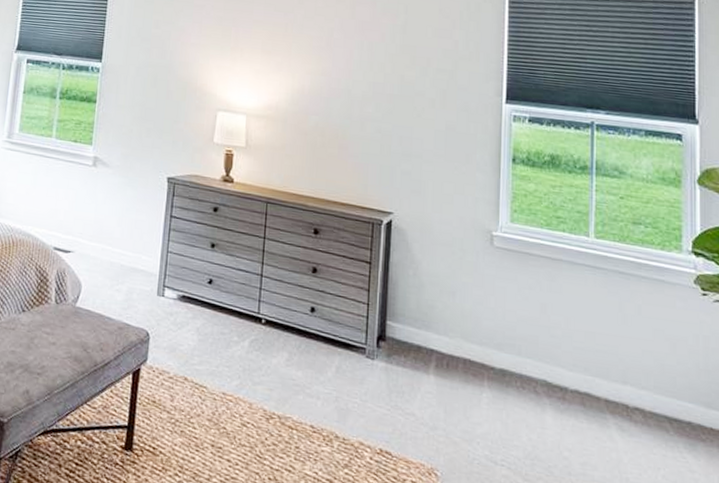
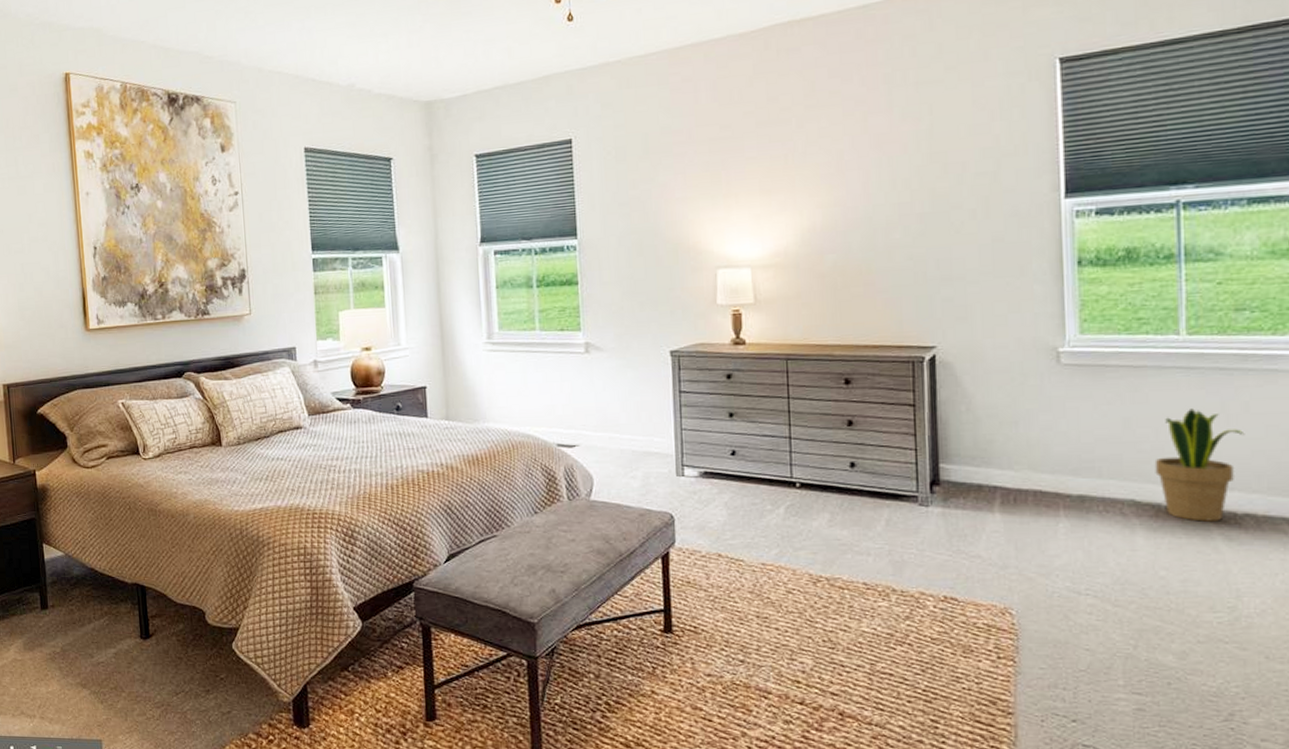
potted plant: none [564,304,637,411] -> present [1154,409,1245,522]

